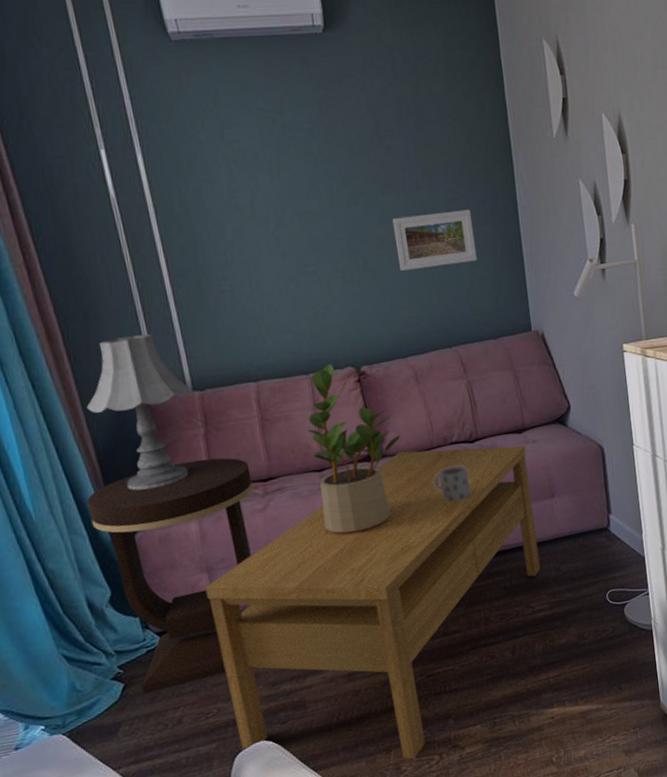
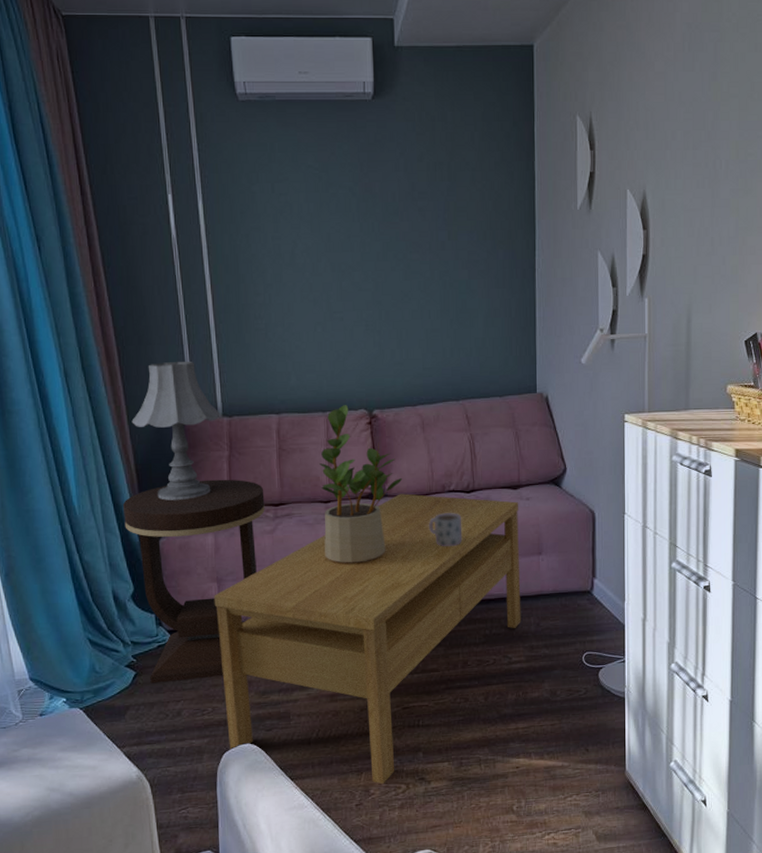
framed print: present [392,209,477,271] -> none [416,272,492,324]

